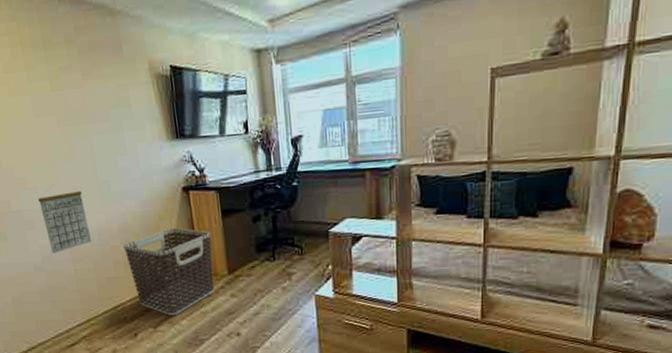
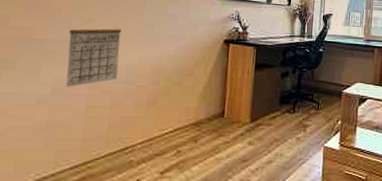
clothes hamper: present [123,227,215,316] -> none [150,74,242,162]

